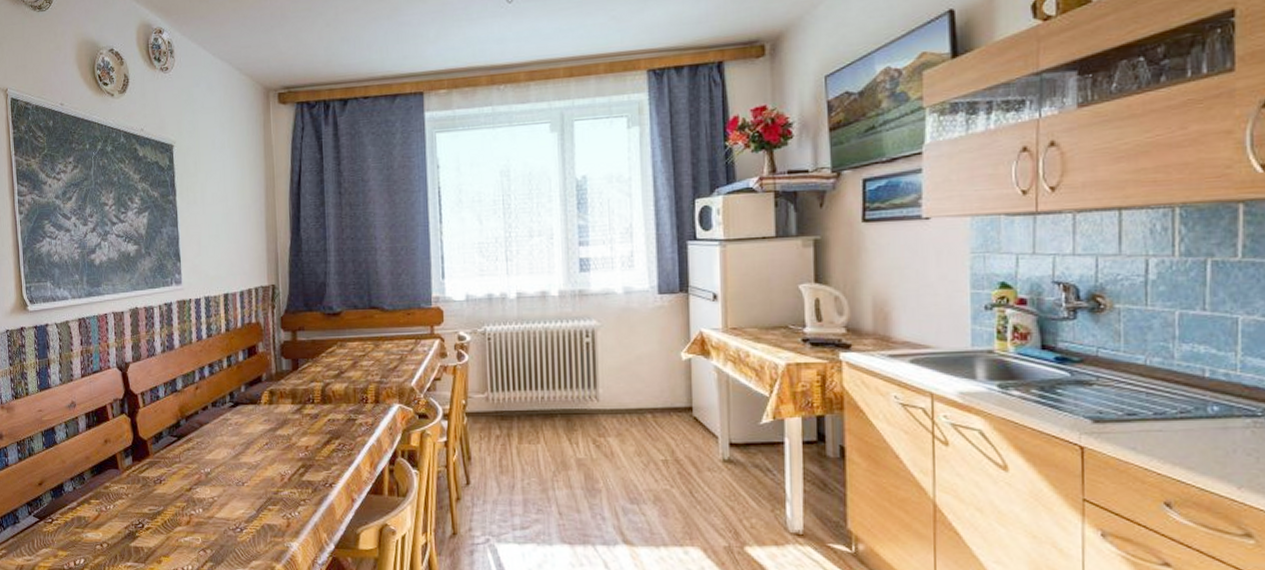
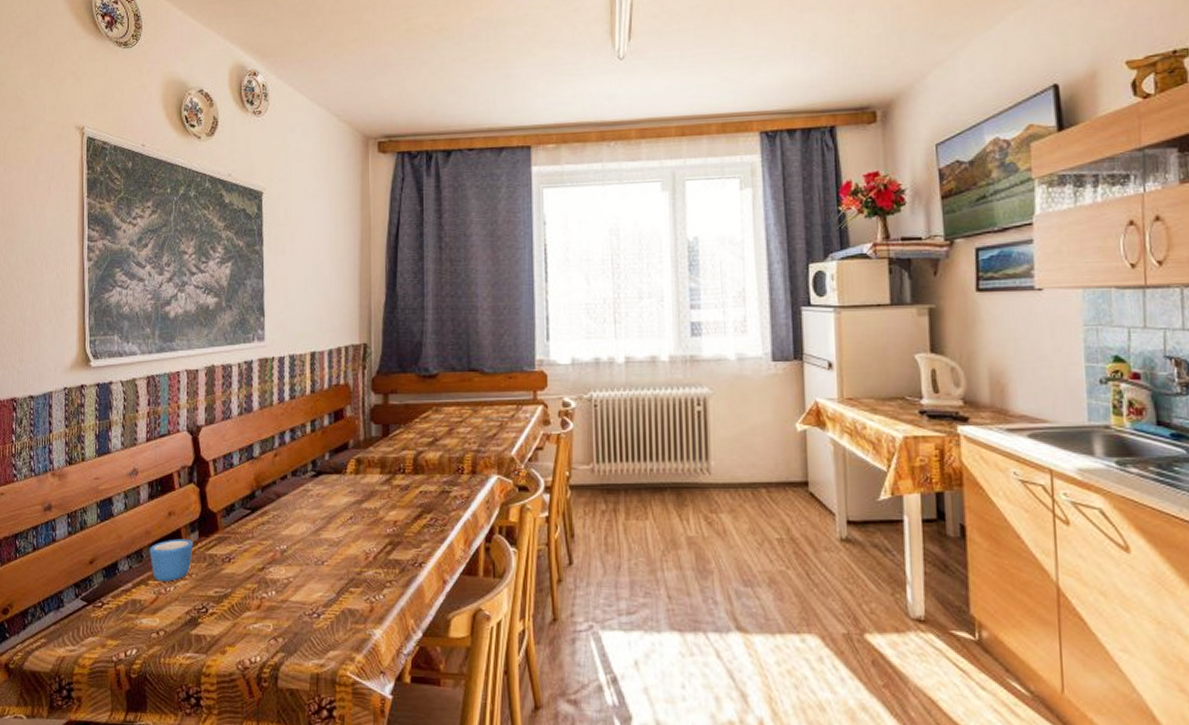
mug: none [89,463,128,501] -> present [149,539,193,582]

